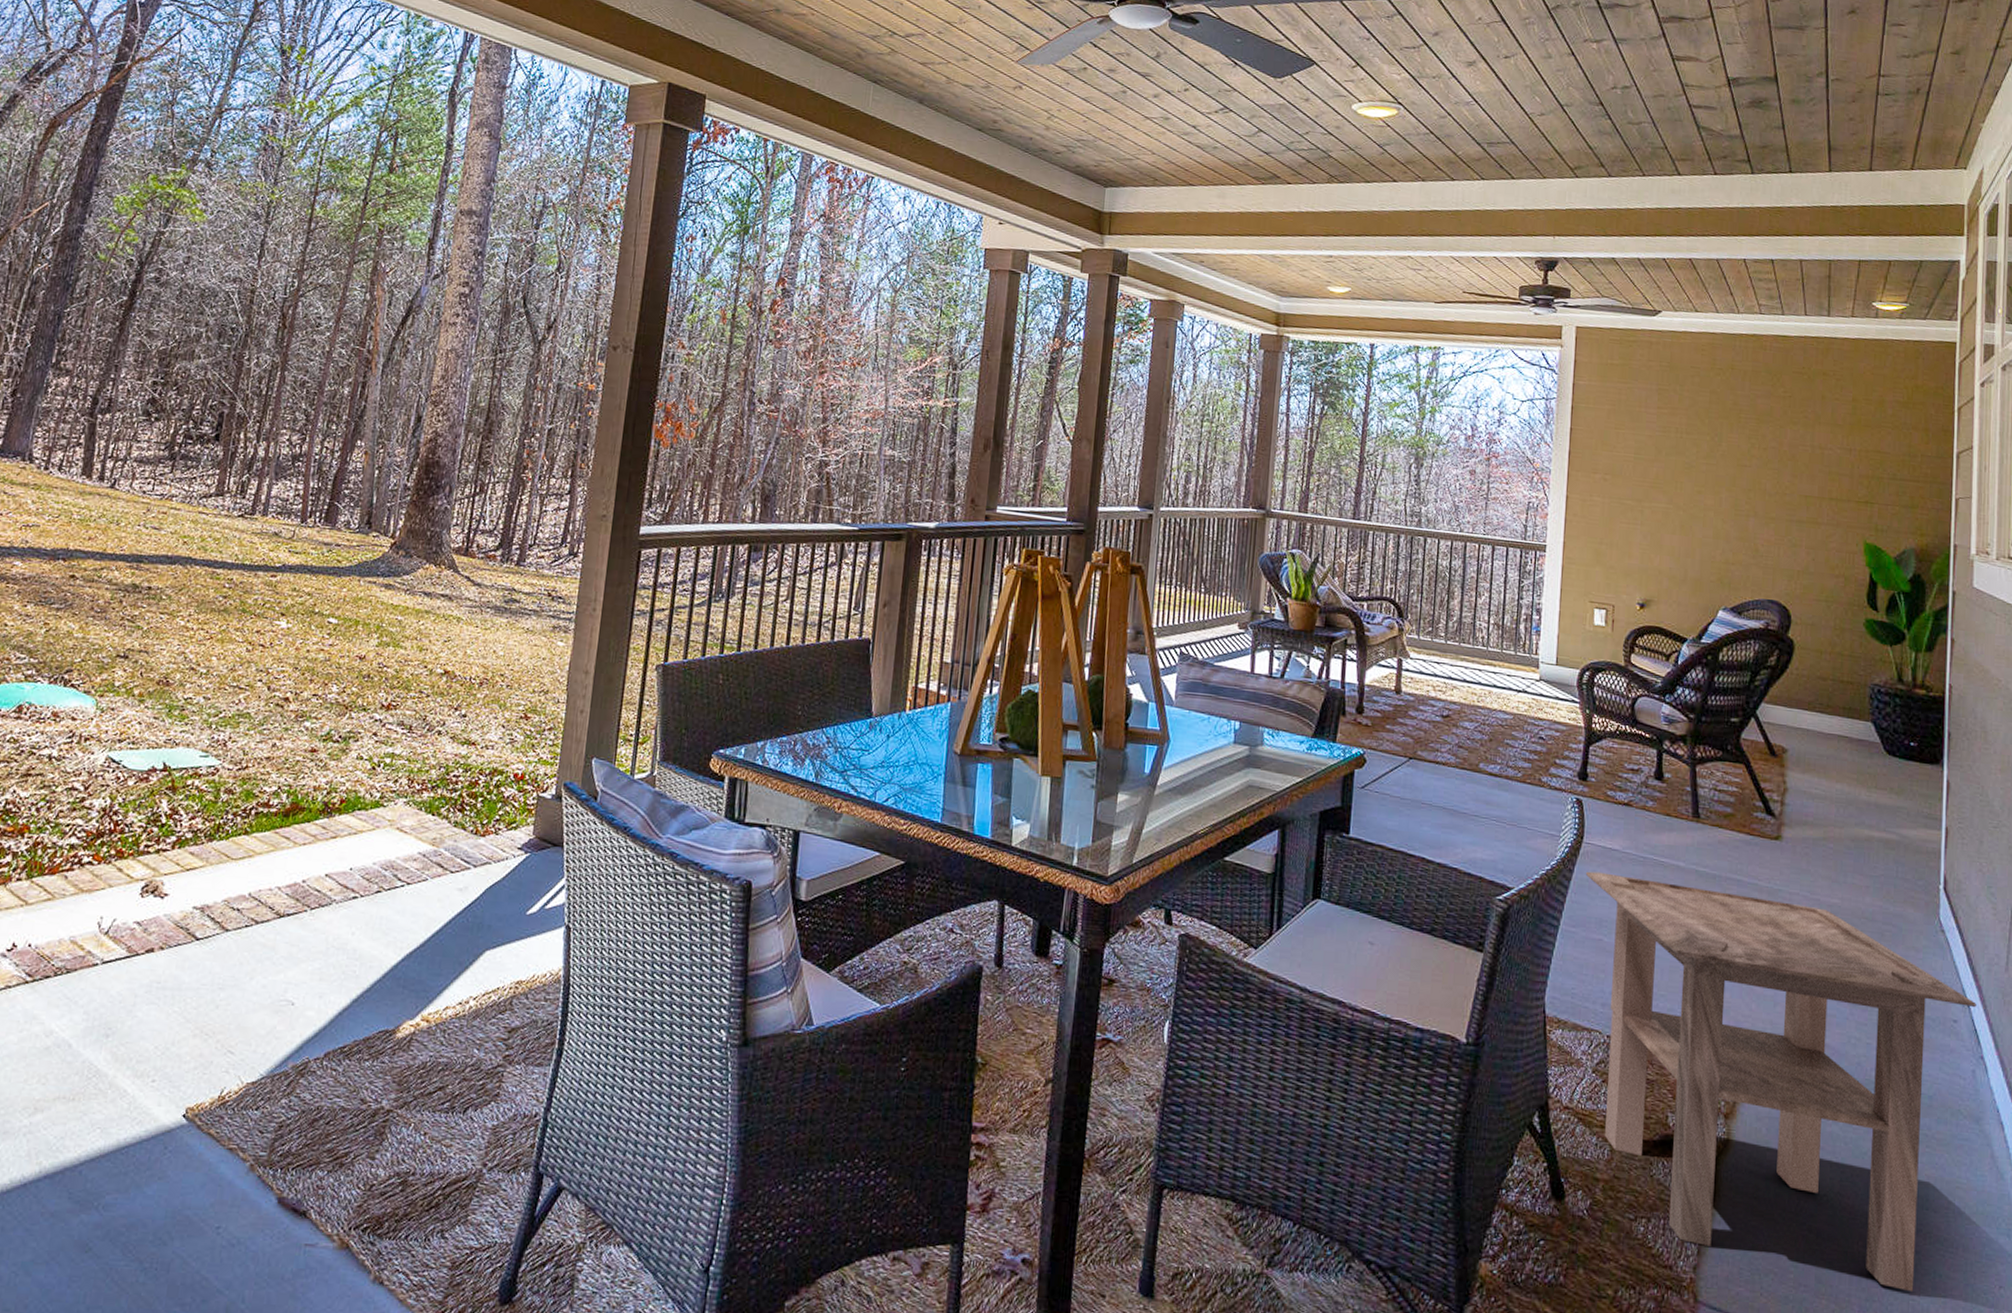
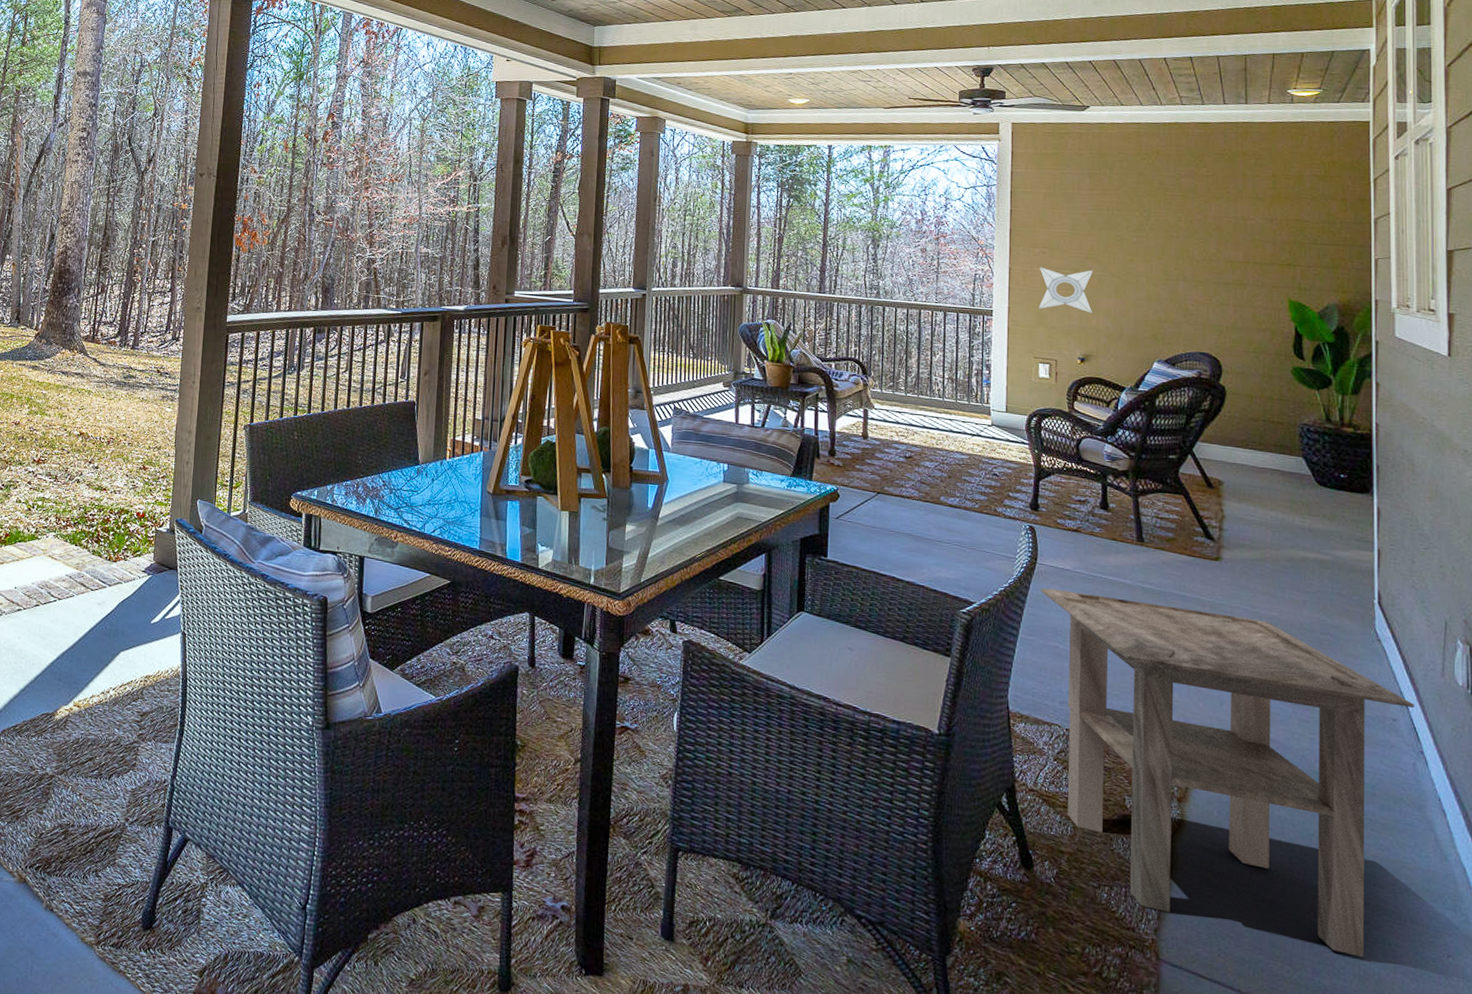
decorative star: none [1596,496,1657,552] -> present [1038,267,1093,313]

